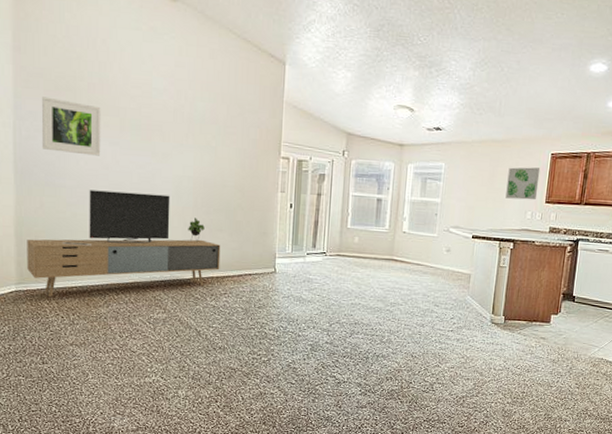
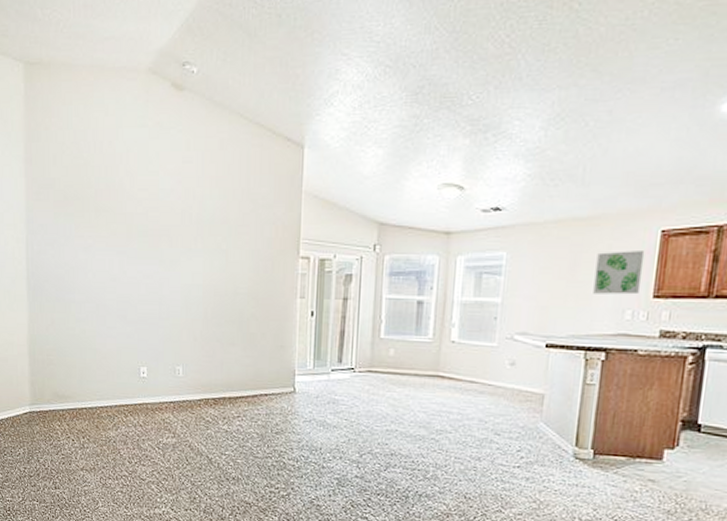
media console: present [27,190,221,297] -> none [39,304,233,418]
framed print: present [41,96,101,156] -> none [51,208,108,267]

